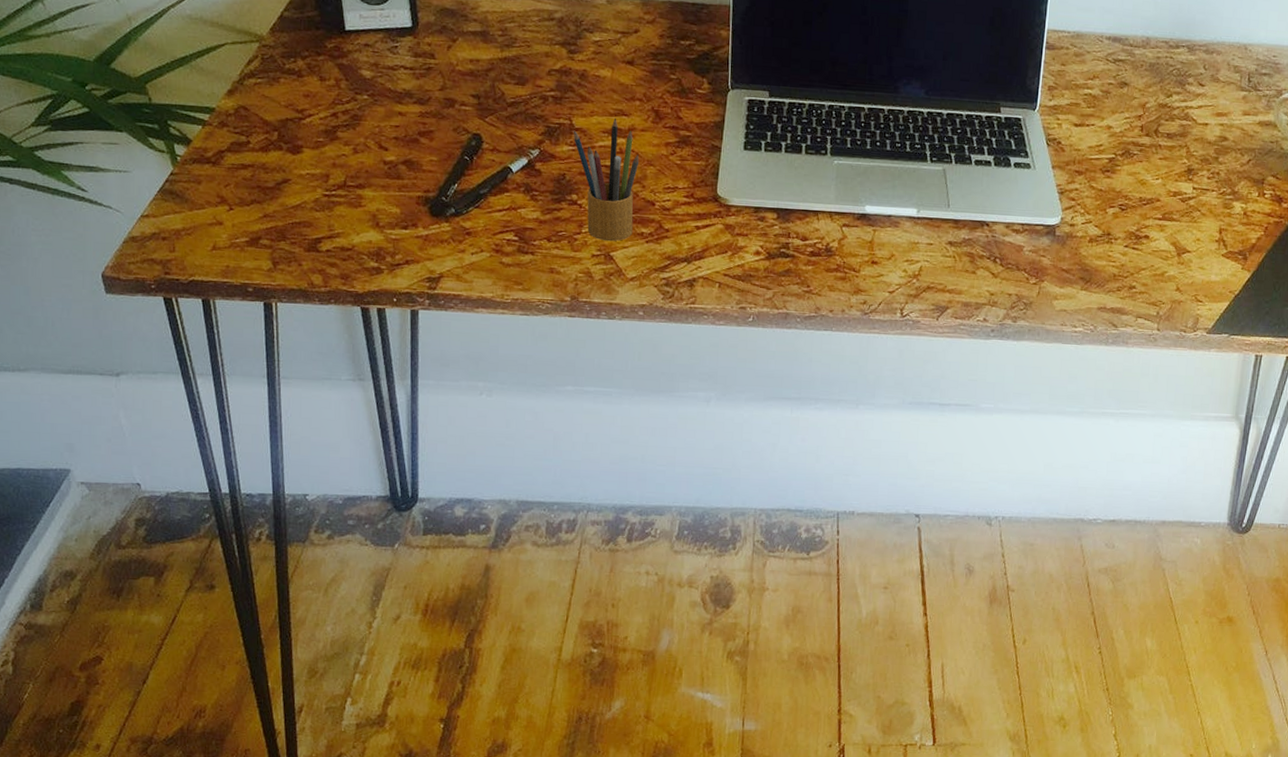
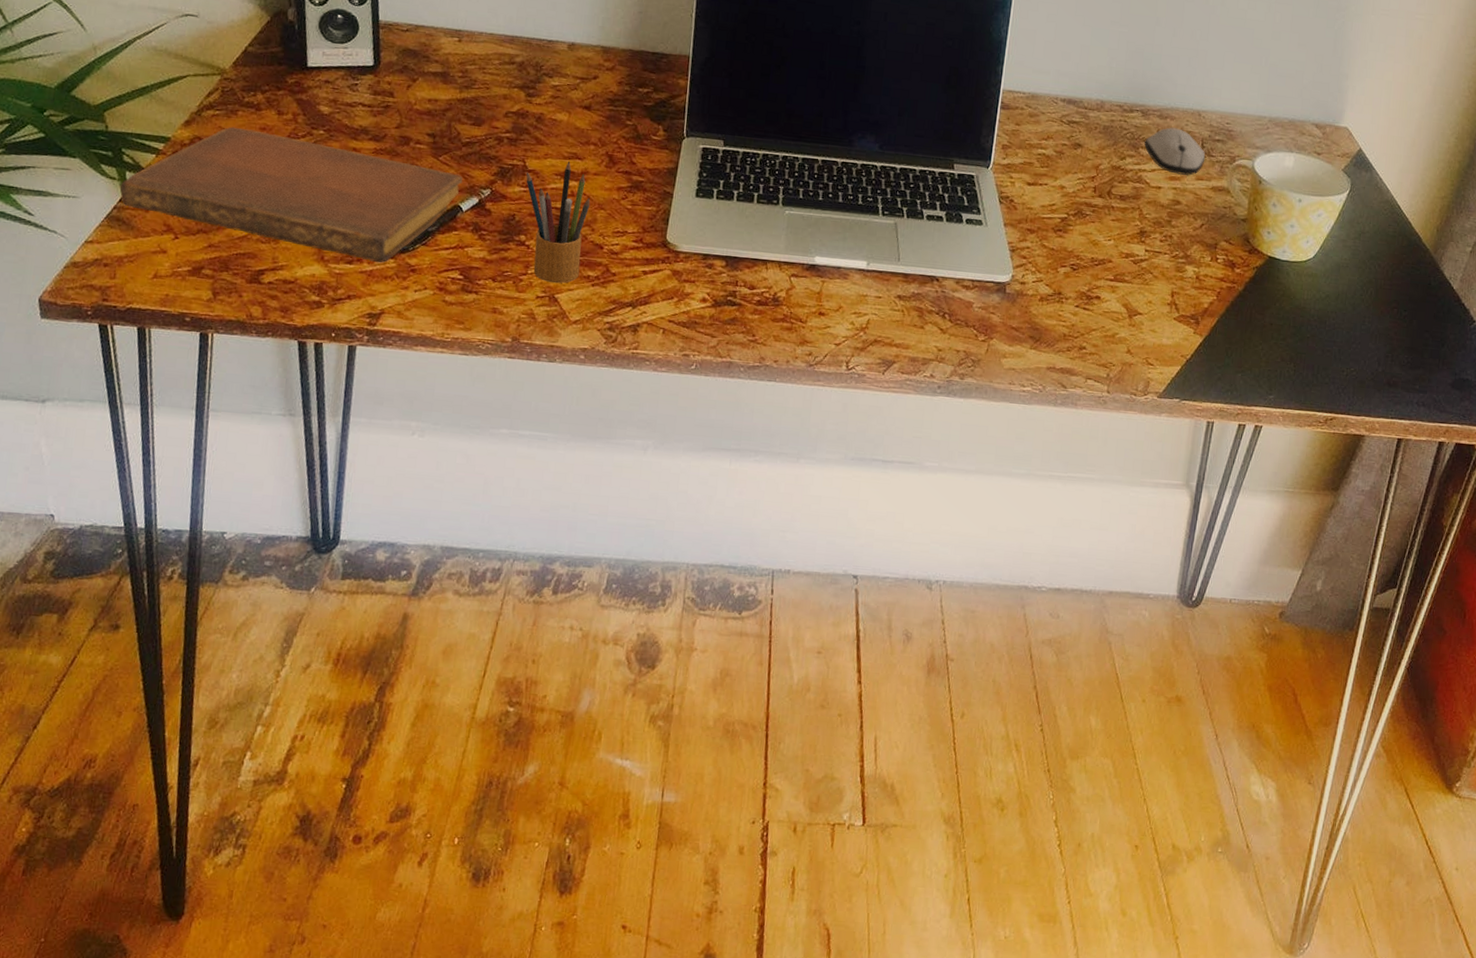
notebook: none [169,94,510,227] -> present [119,126,463,263]
computer mouse: none [1191,62,1252,111] -> present [1144,127,1206,176]

